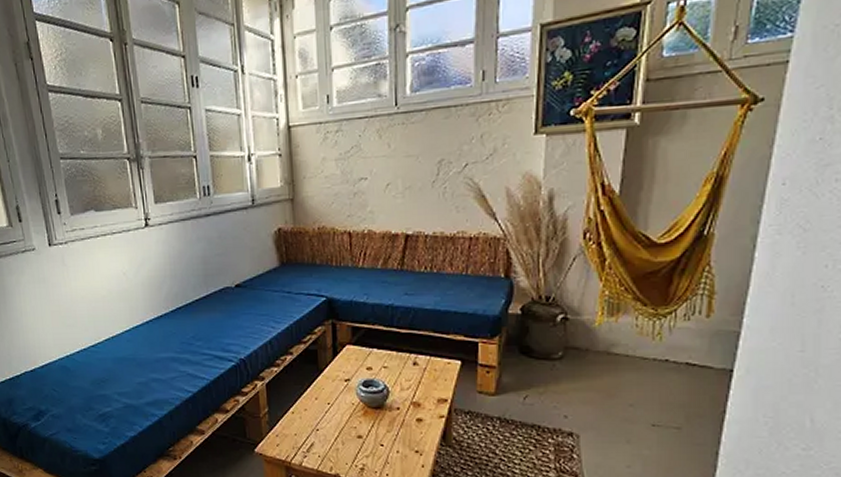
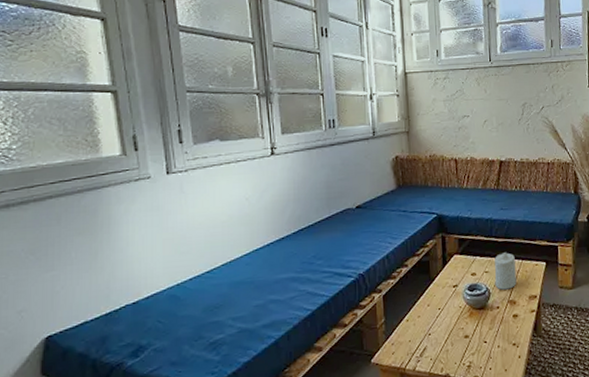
candle: none [395,346,422,389] -> present [494,252,517,290]

